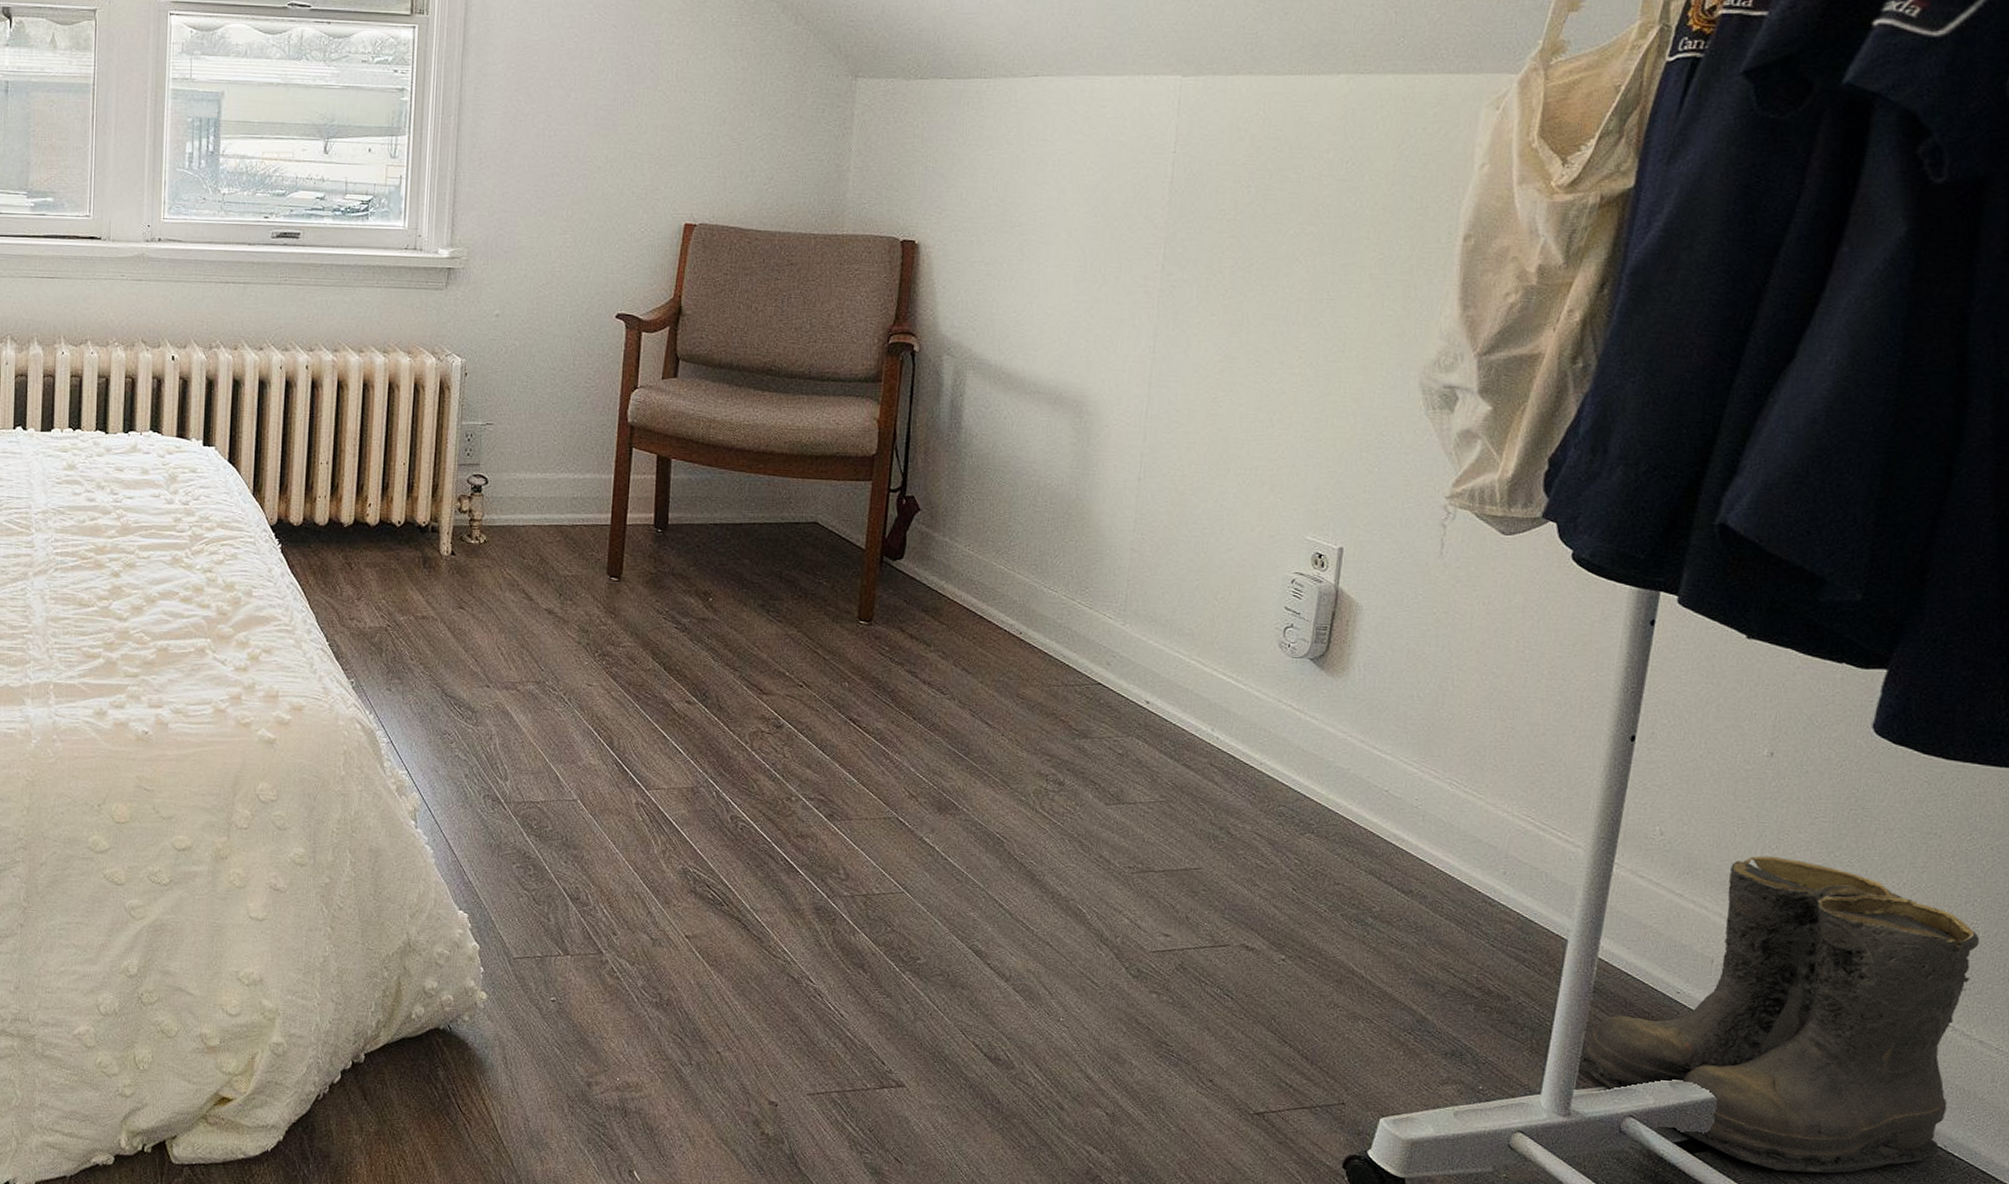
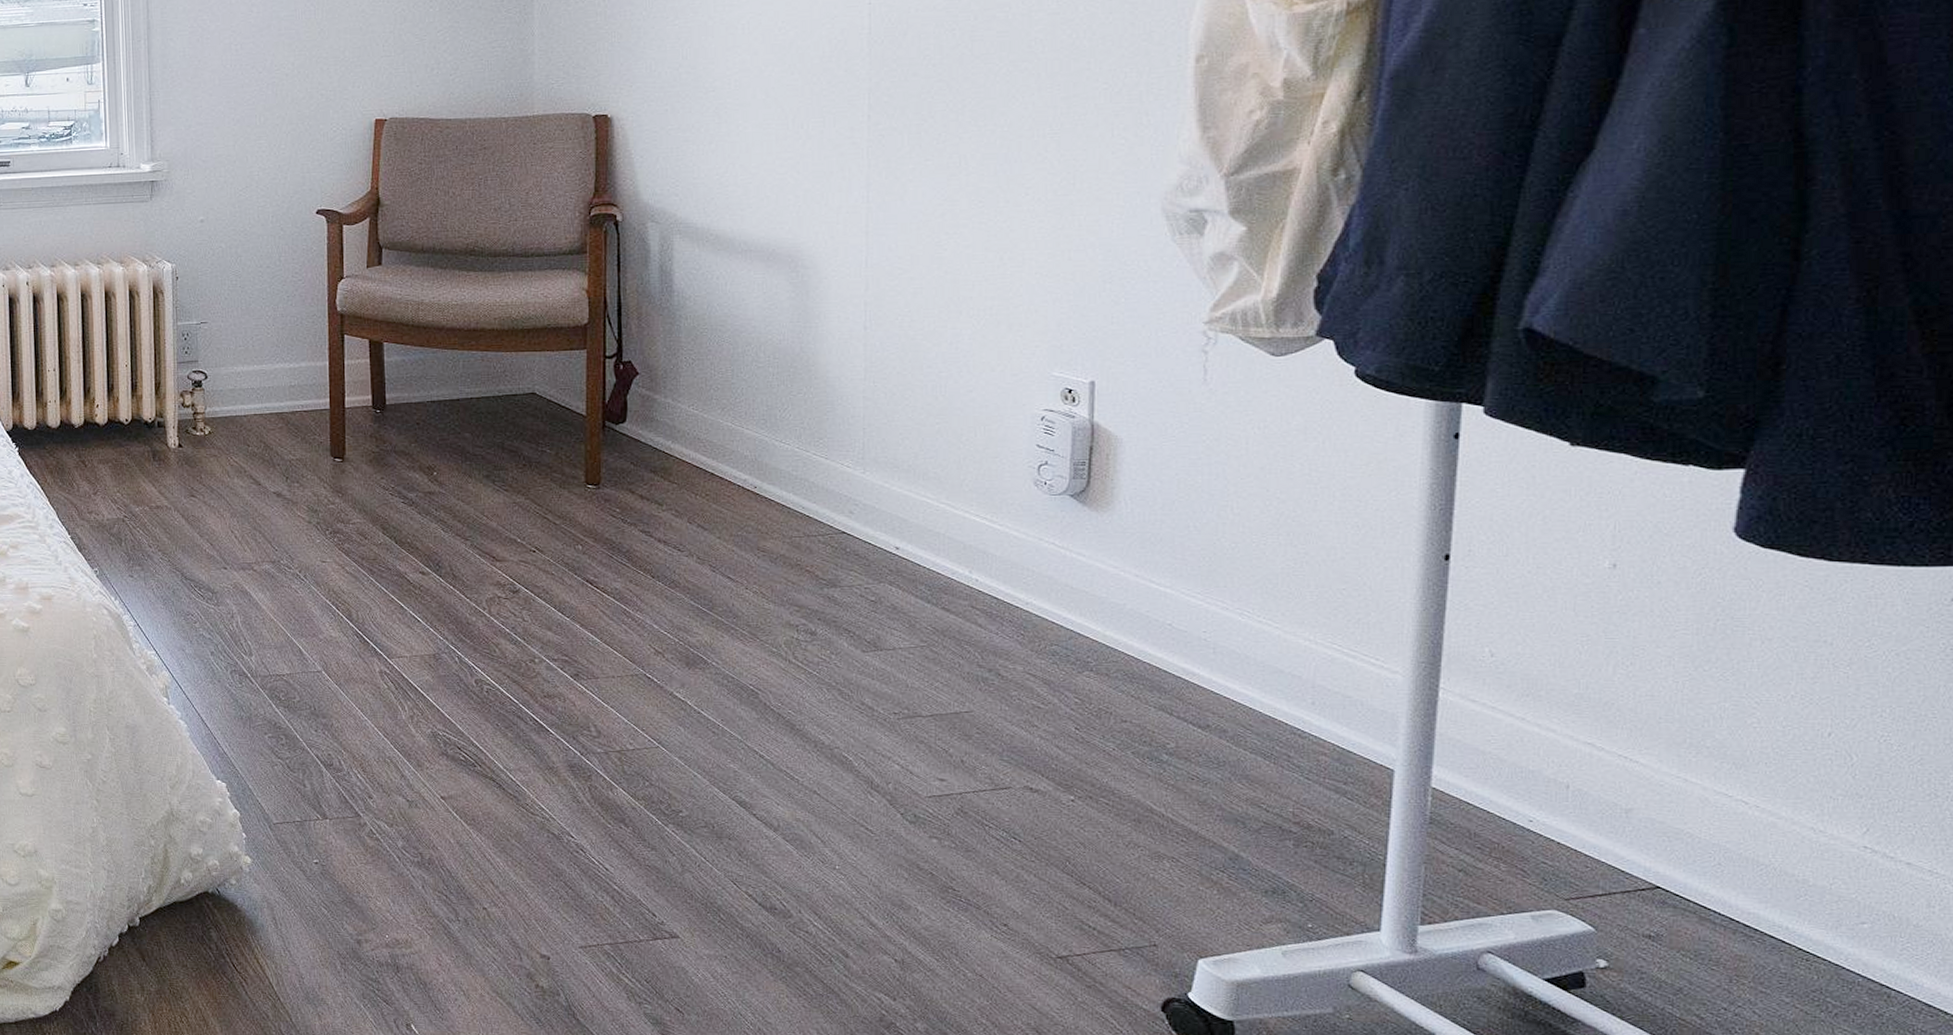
boots: present [1577,855,1980,1174] -> none [1419,673,1894,1010]

